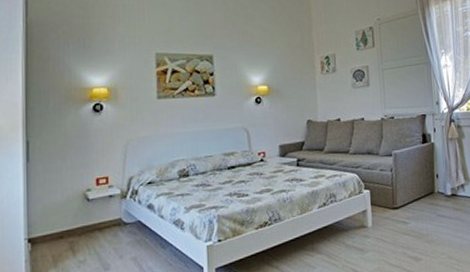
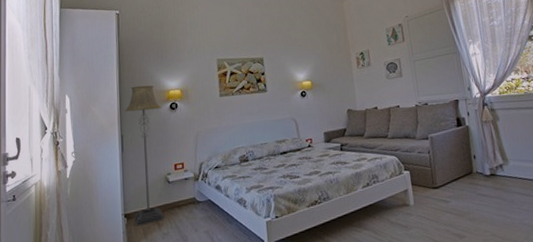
floor lamp: none [32,80,82,253] -> present [124,85,163,226]

